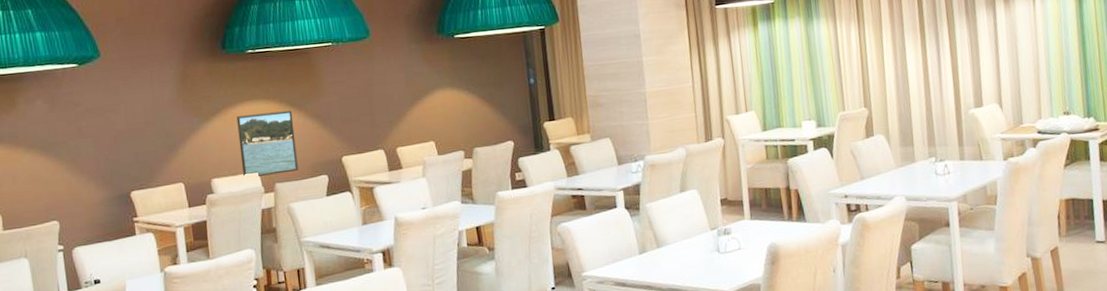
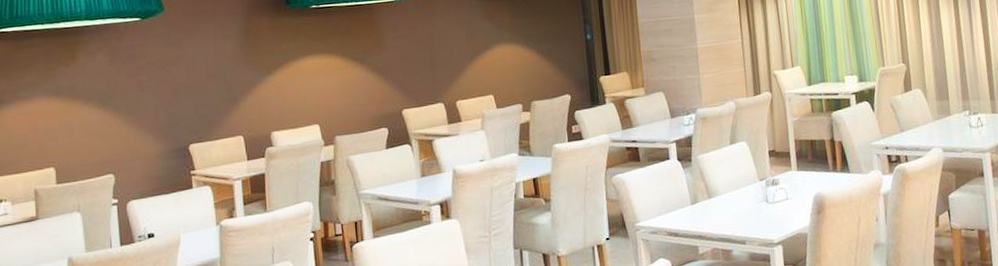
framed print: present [236,110,298,176] -> none [298,64,359,129]

